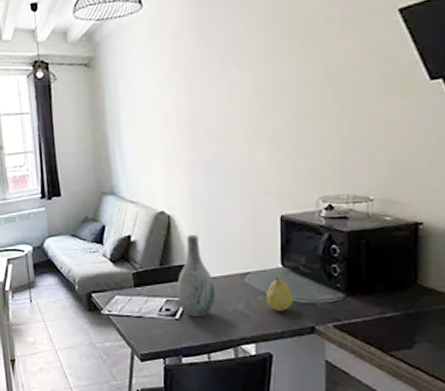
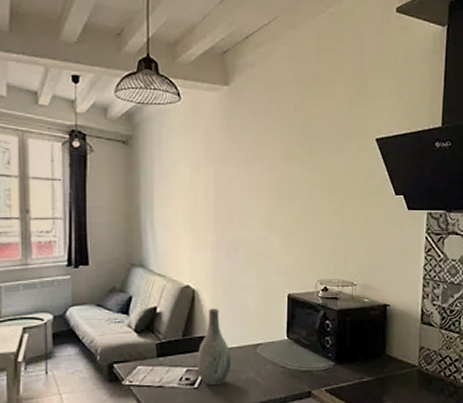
fruit: present [265,277,293,311] -> none [273,348,295,378]

